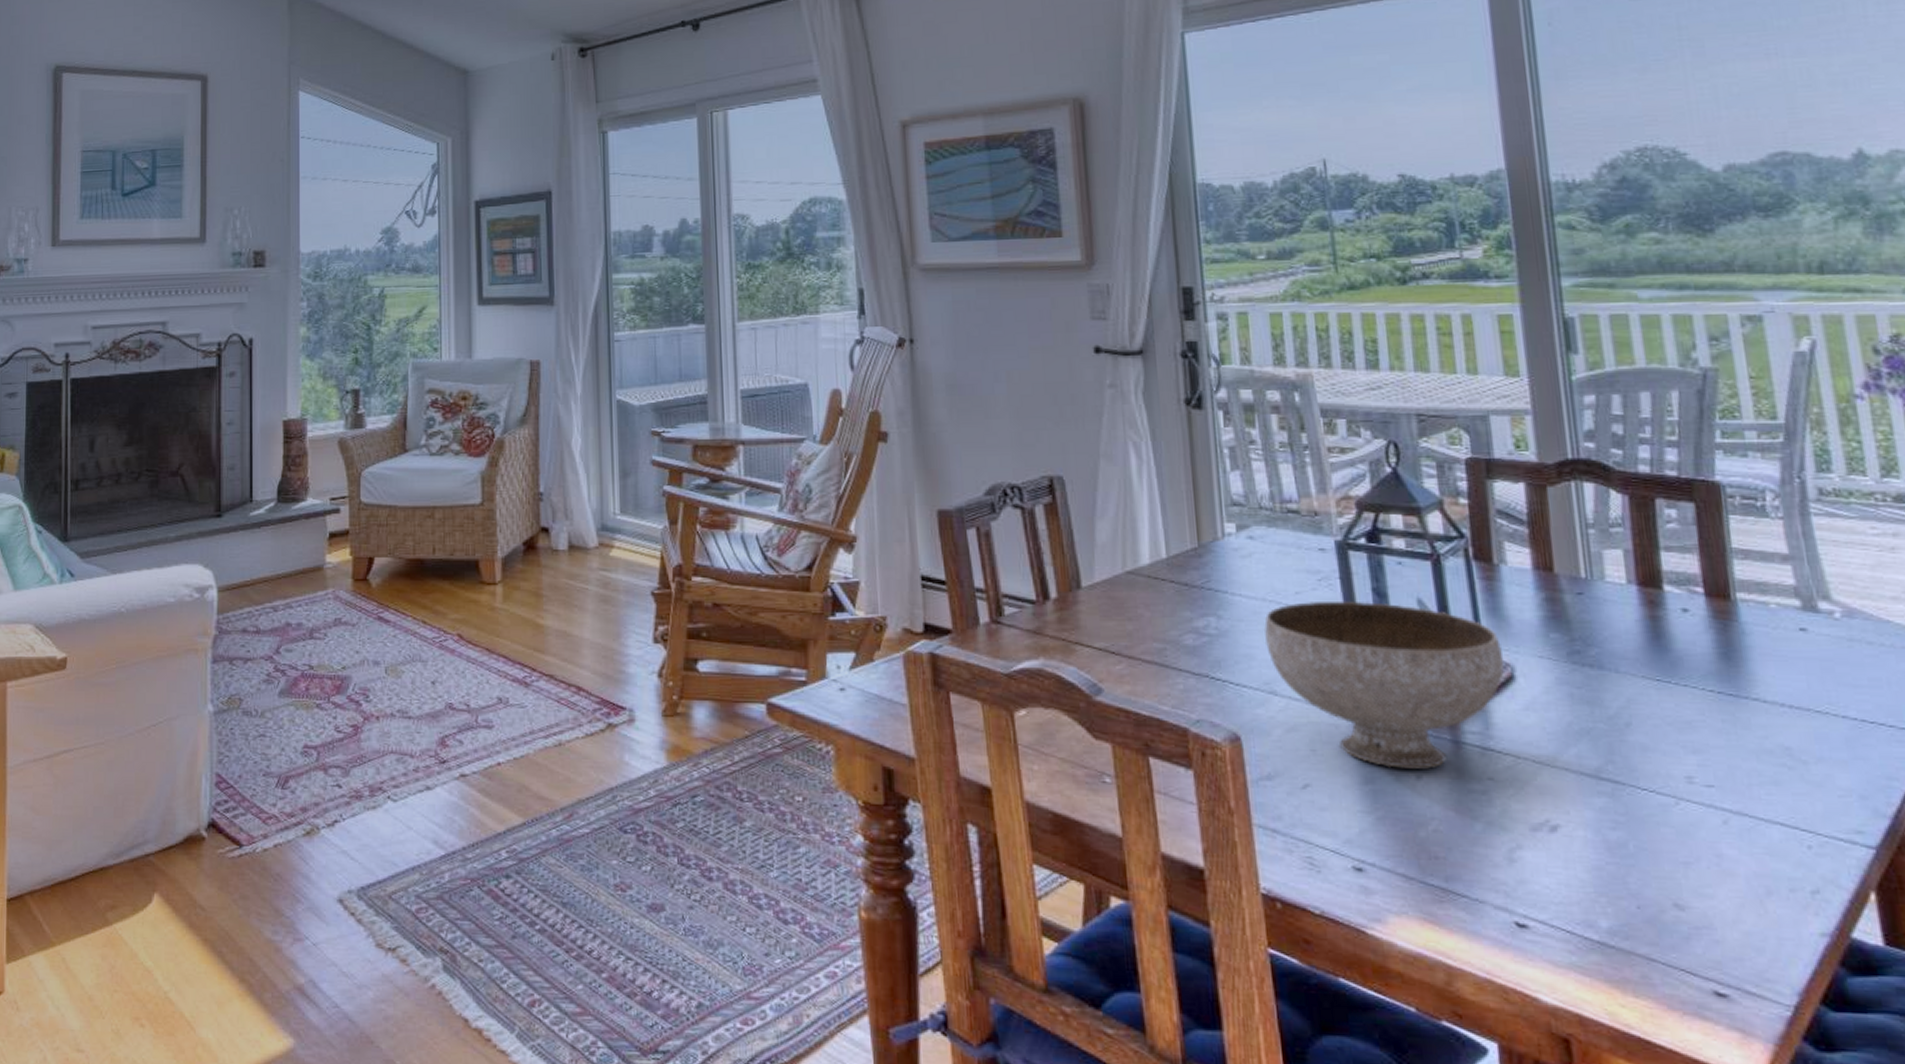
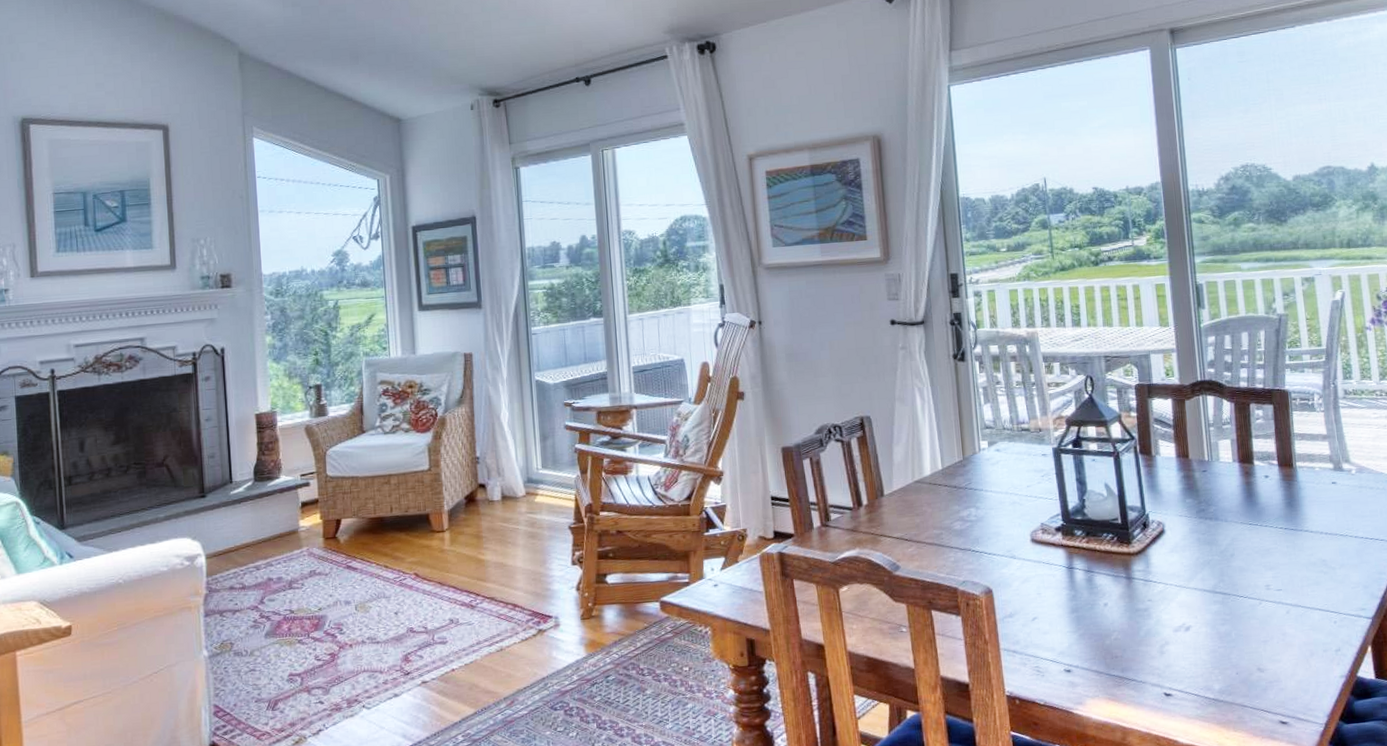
bowl: present [1263,600,1505,769] -> none [1006,488,1159,600]

